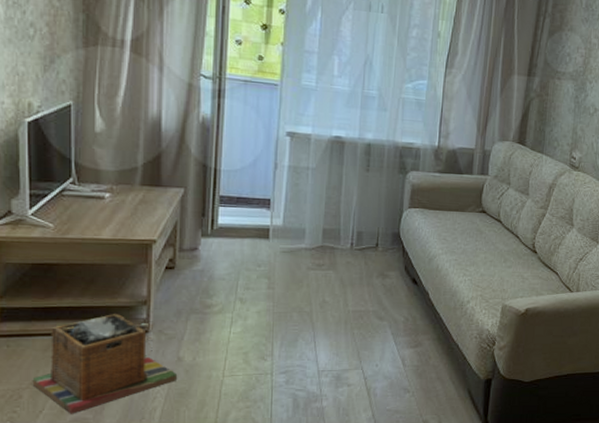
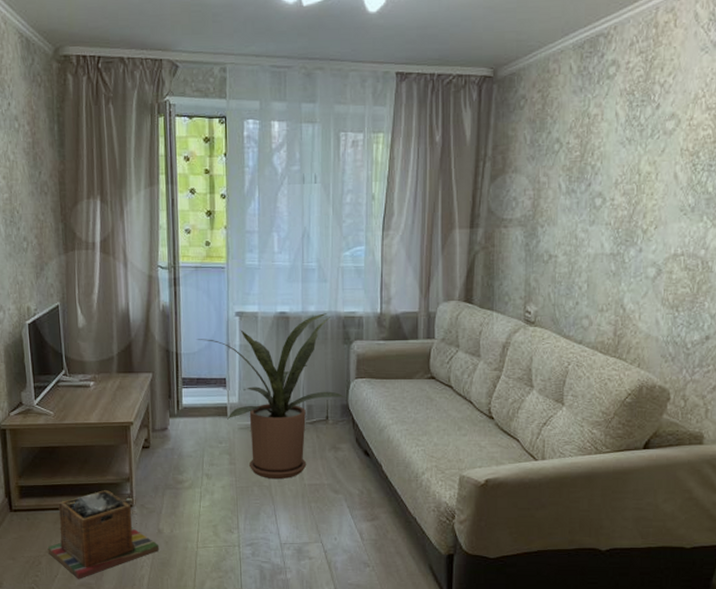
house plant: none [239,141,397,305] -> present [196,313,345,478]

